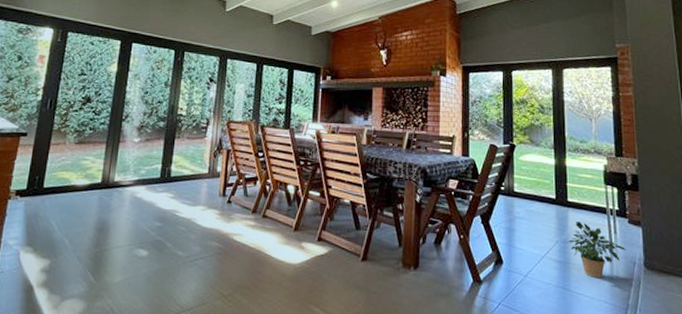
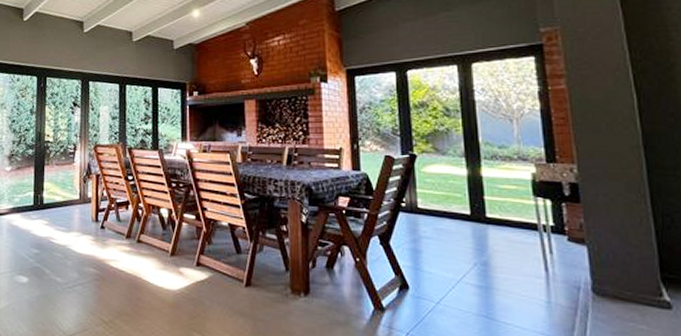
potted plant: present [567,222,627,279] -> none [488,241,568,306]

